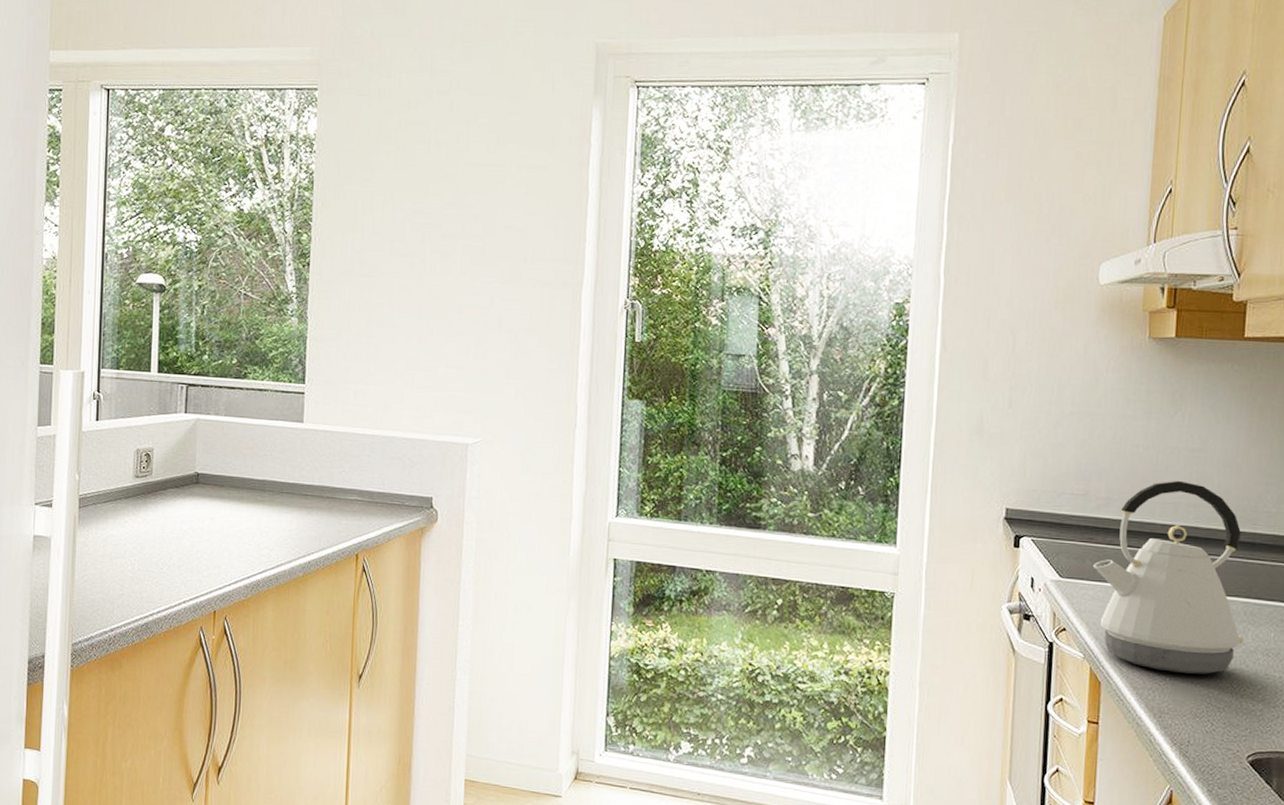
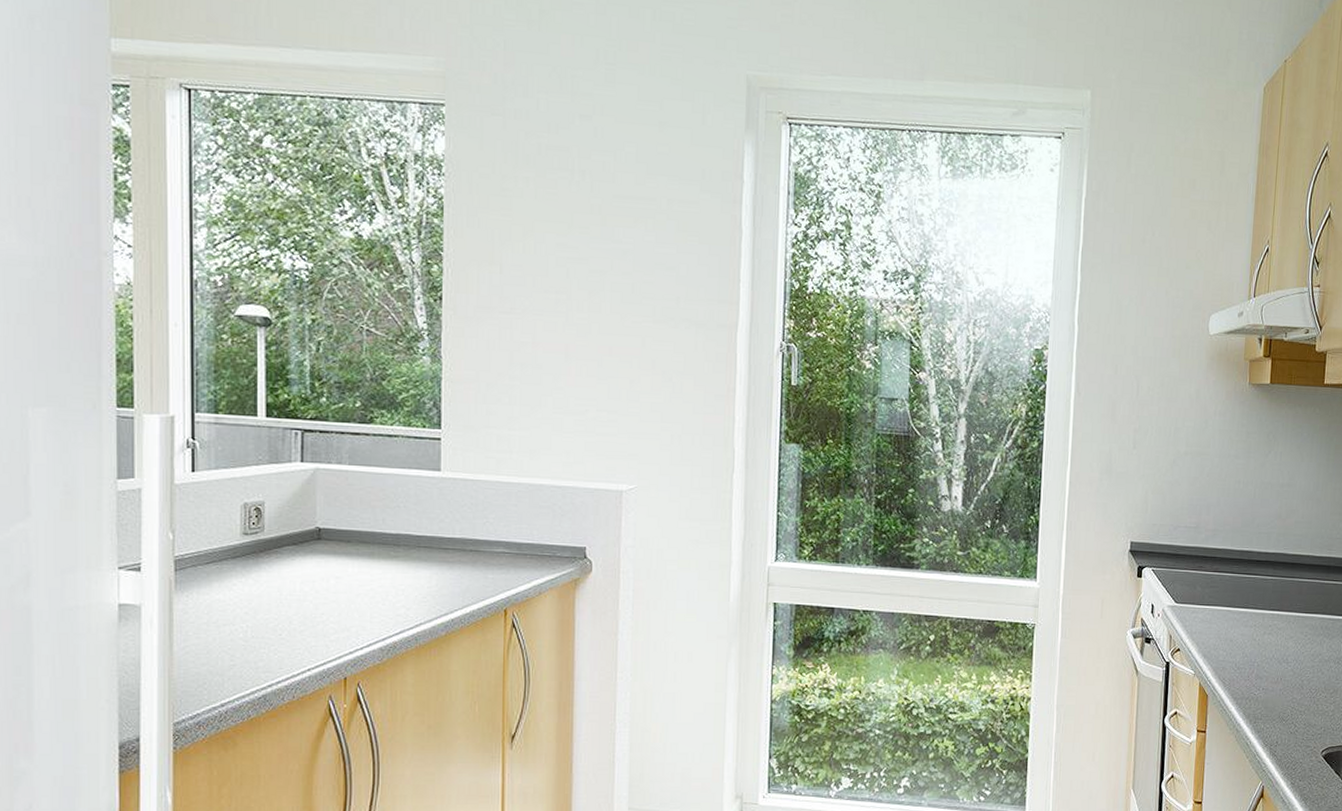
kettle: present [1092,480,1244,675] -> none [1202,512,1321,683]

